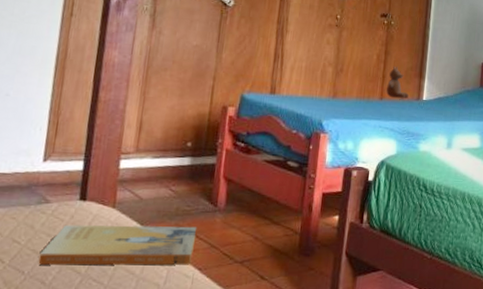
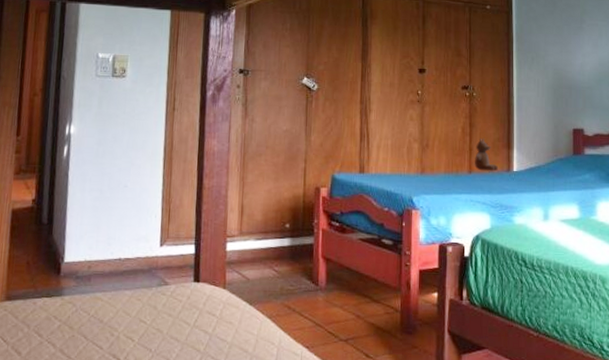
book: present [38,224,197,265] -> none [163,305,302,344]

